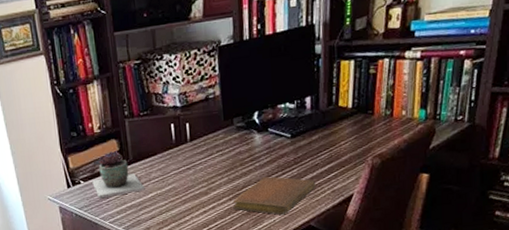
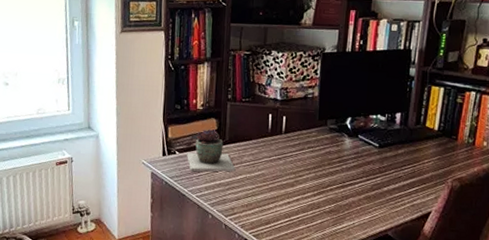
notebook: present [232,176,316,216] -> none [316,179,397,220]

